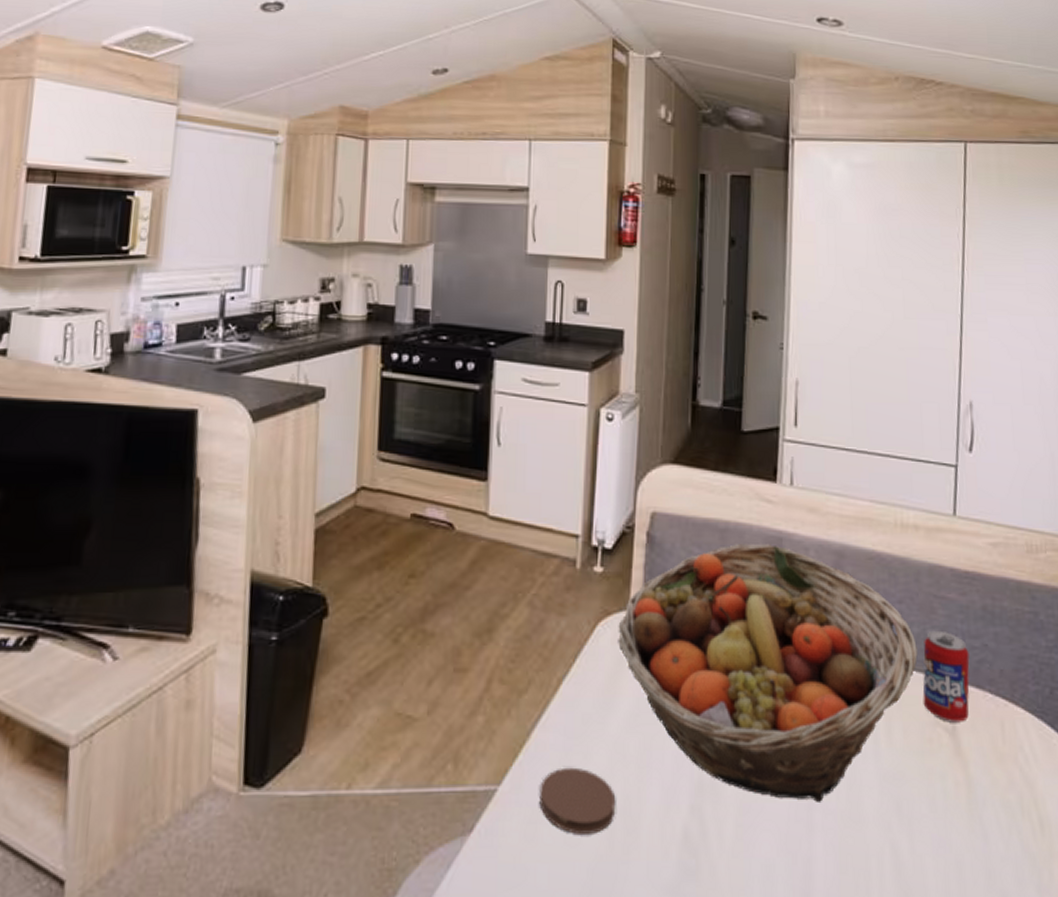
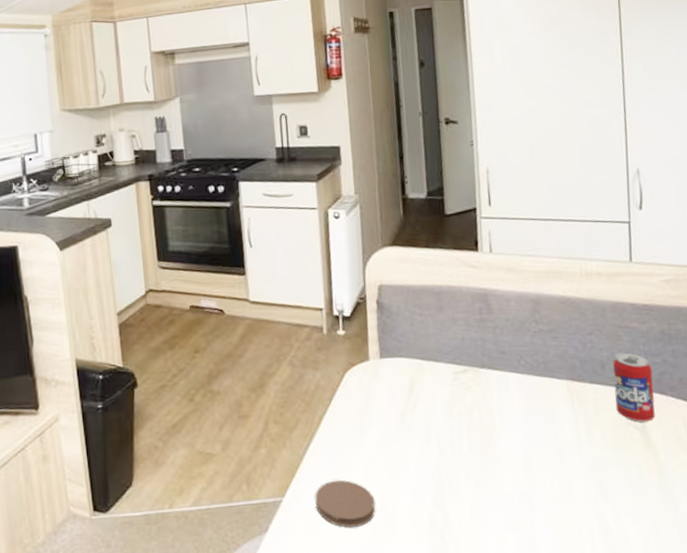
fruit basket: present [618,544,918,802] -> none [362,300,609,491]

